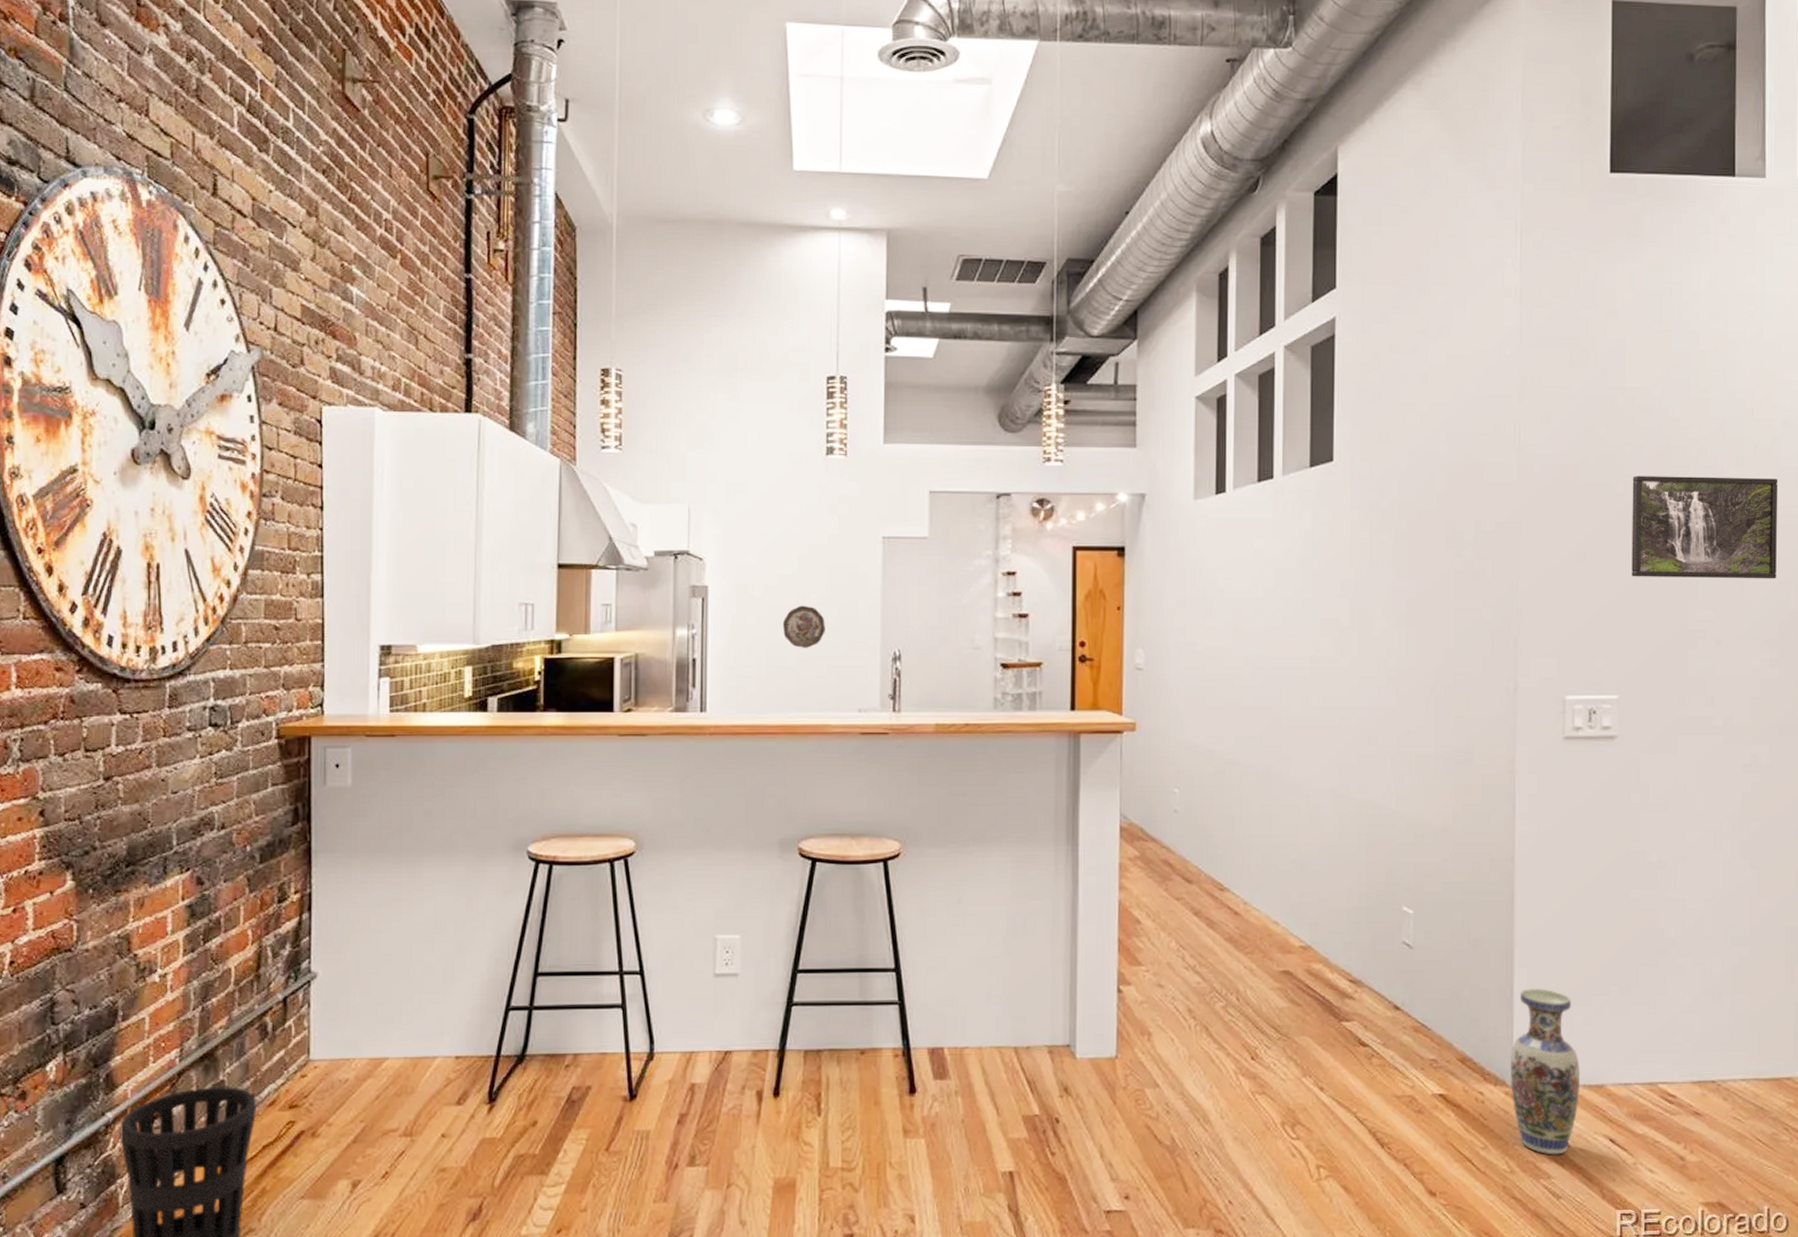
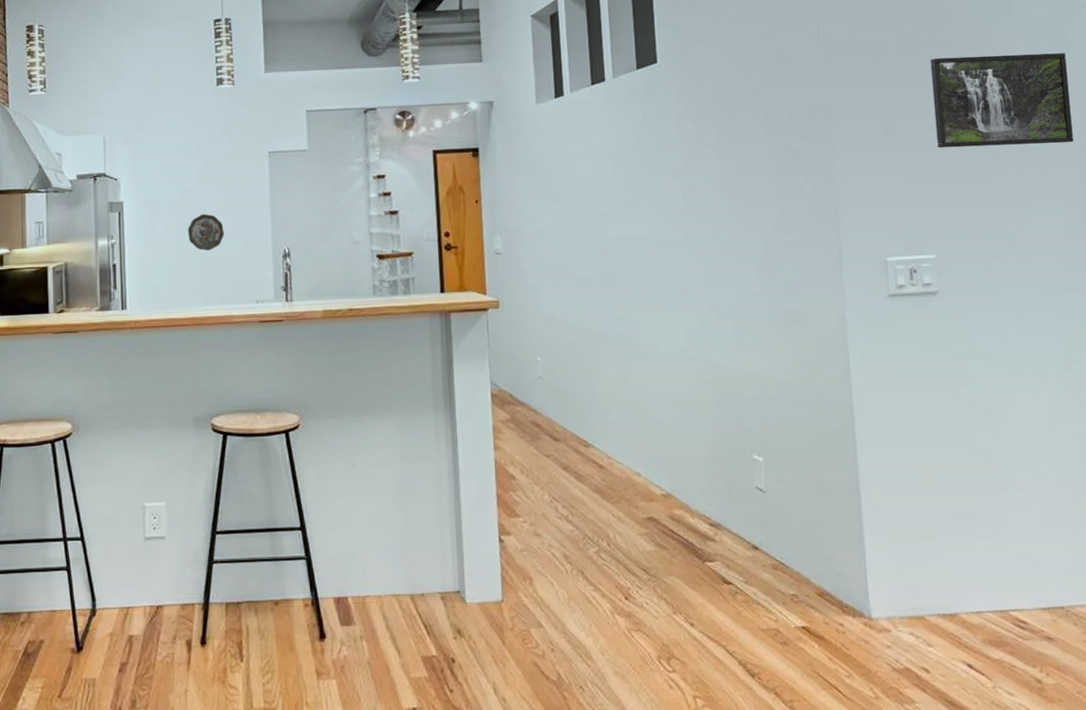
vase: present [1511,989,1580,1155] -> none [866,526,935,681]

